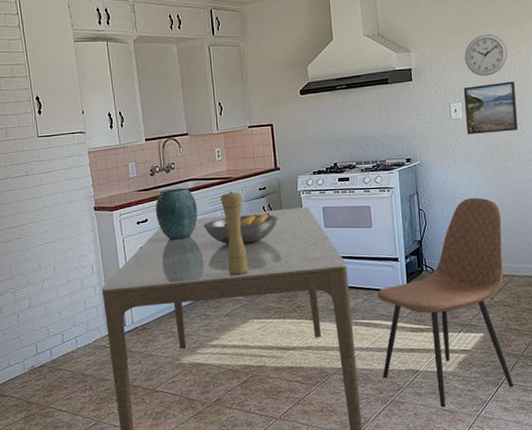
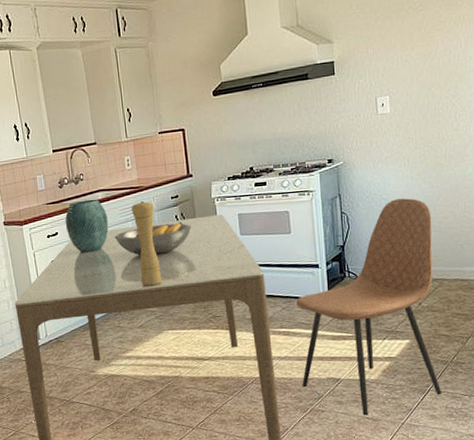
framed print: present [463,81,519,135] -> none [391,69,453,131]
wall clock: present [464,34,508,76] -> none [393,17,442,66]

